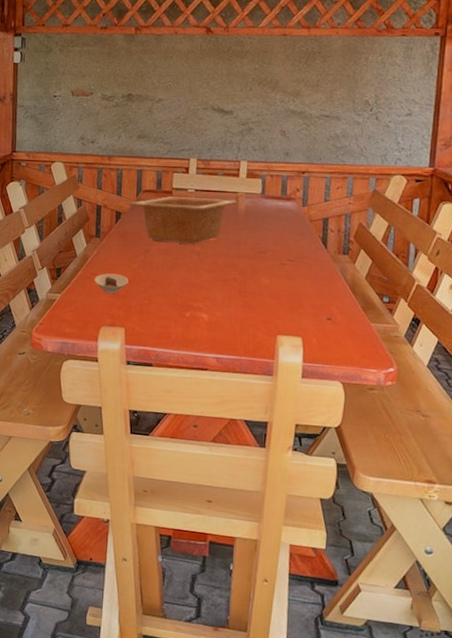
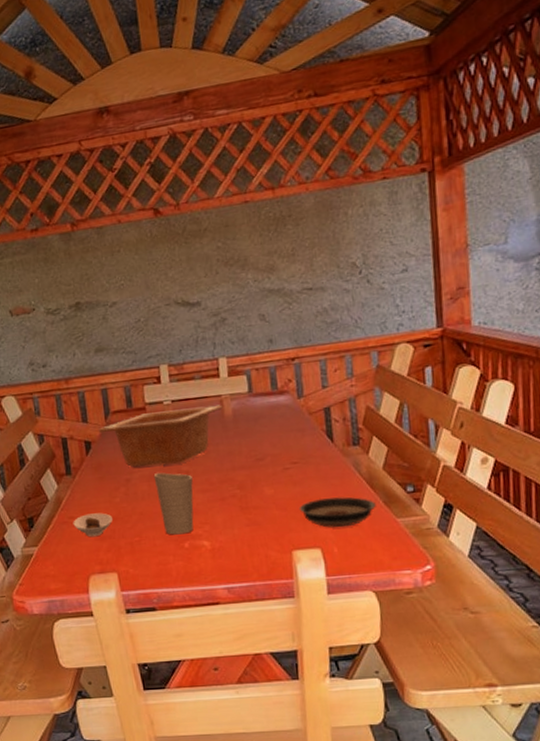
cup: none [169,249,202,305] -> present [153,472,194,535]
saucer: none [288,295,355,323] -> present [299,497,376,528]

